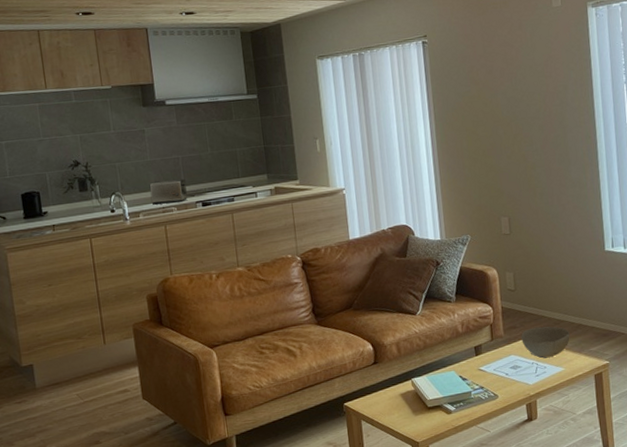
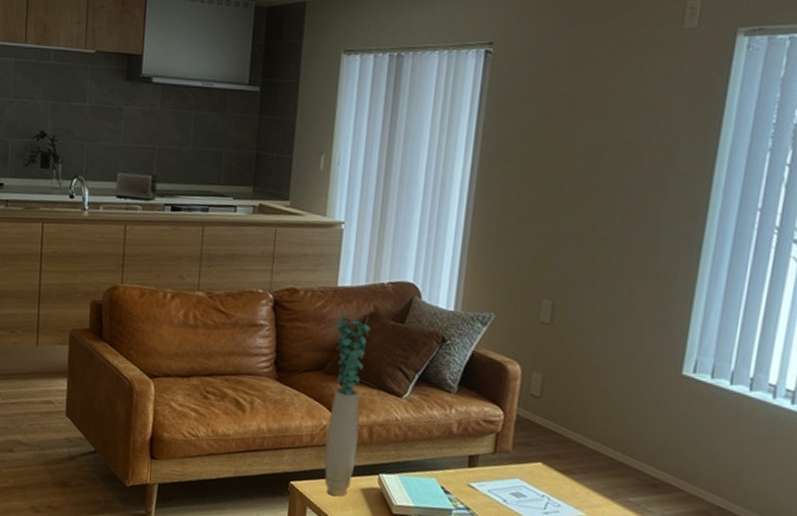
vase: none [354,256,392,406] -> present [324,309,371,497]
bowl: present [521,326,570,358] -> none [534,451,604,496]

